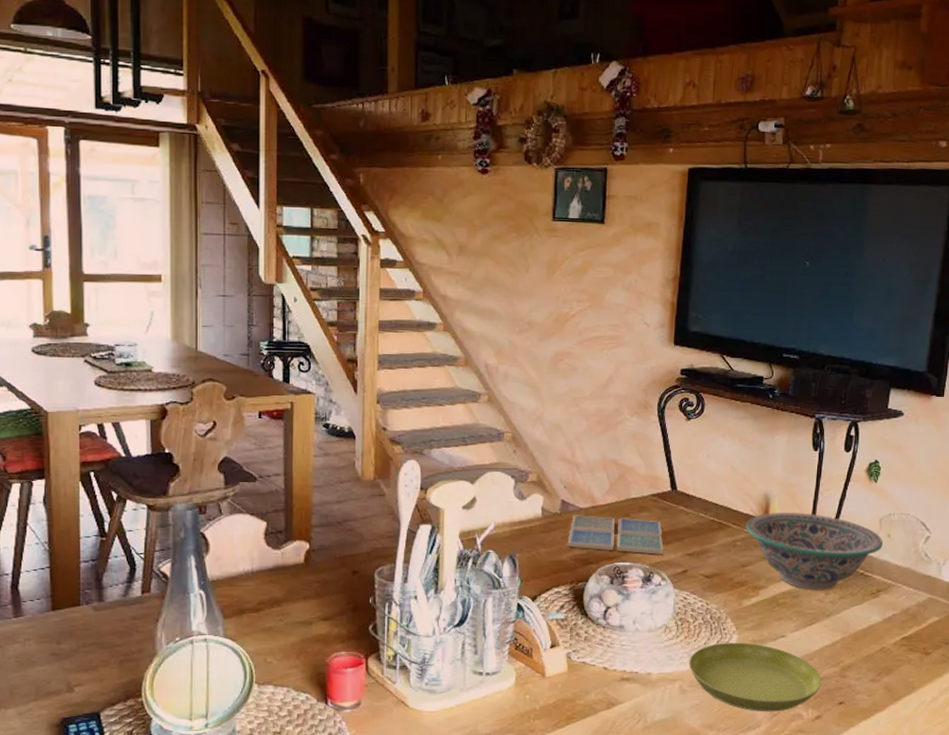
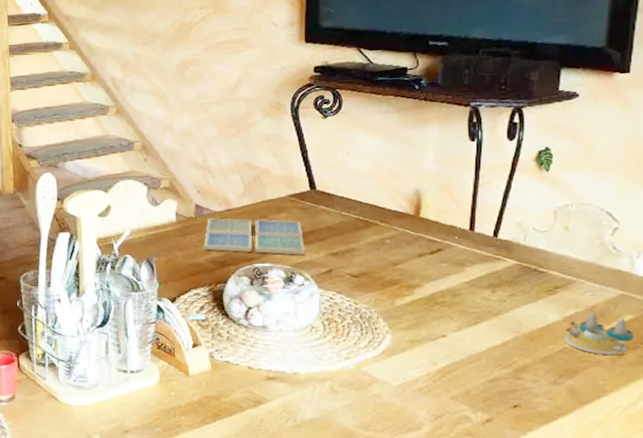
saucer: present [688,642,822,712] -> none [338,342,492,414]
decorative bowl: present [745,513,883,590] -> none [394,207,559,288]
salt and pepper shaker set: none [883,614,939,654] -> present [564,312,634,355]

